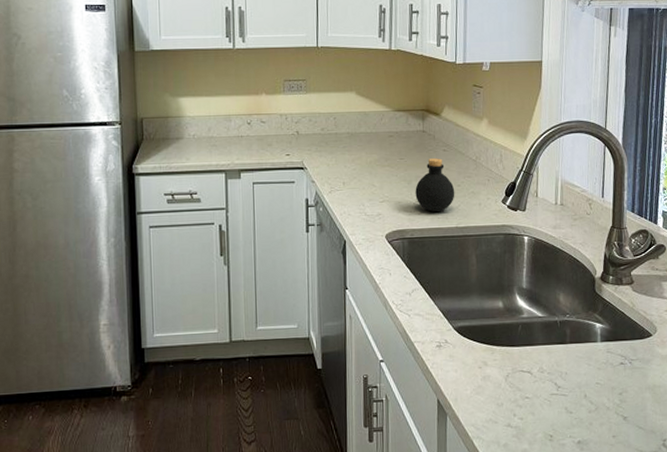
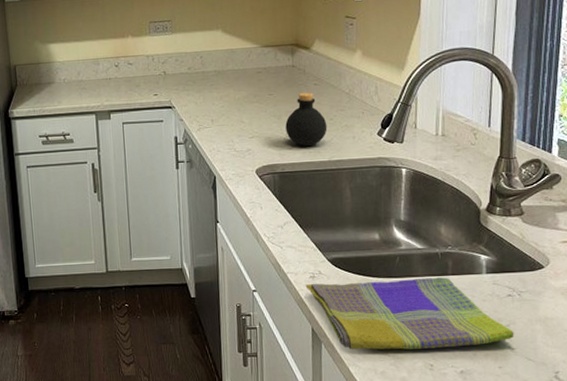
dish towel: none [432,345,626,422] -> present [305,277,514,350]

